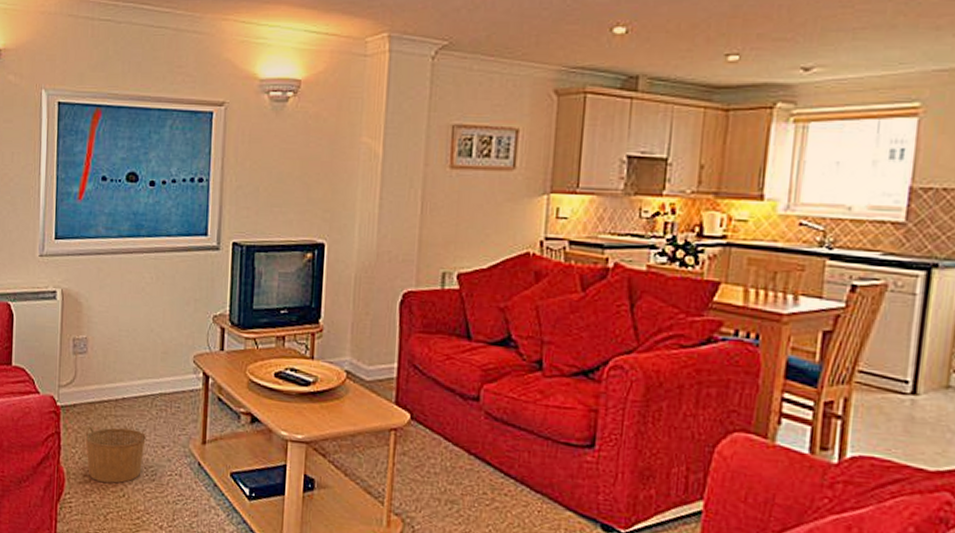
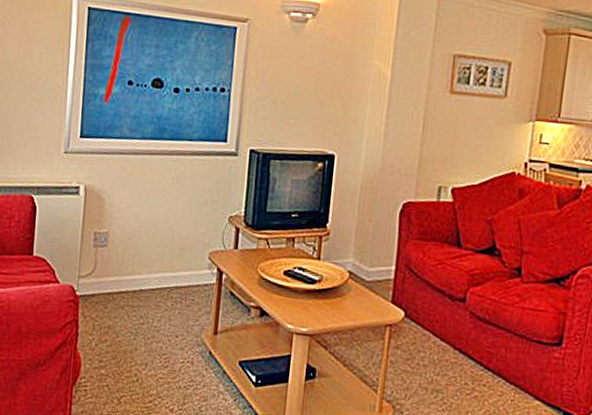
basket: present [85,426,146,484] -> none [102,315,161,369]

